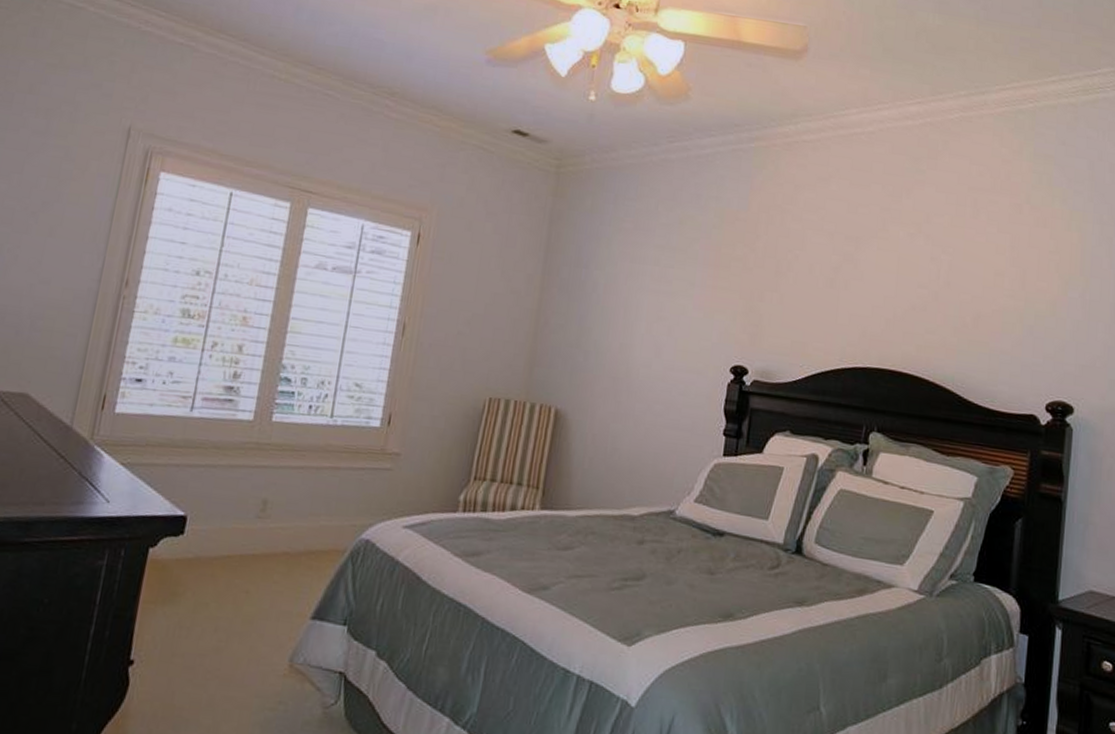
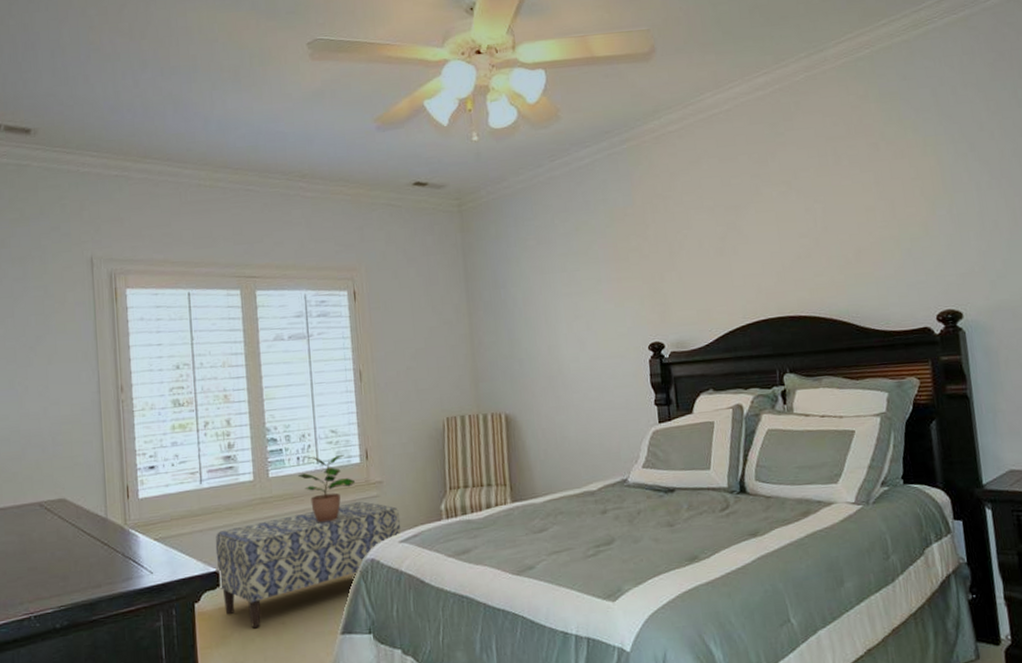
bench: none [182,470,411,592] -> present [215,501,401,629]
potted plant: none [306,406,370,487] -> present [298,455,356,523]

